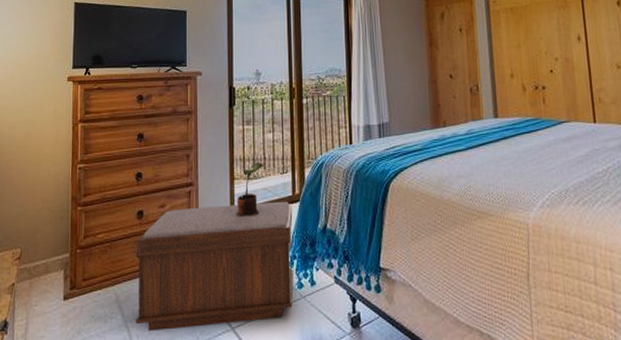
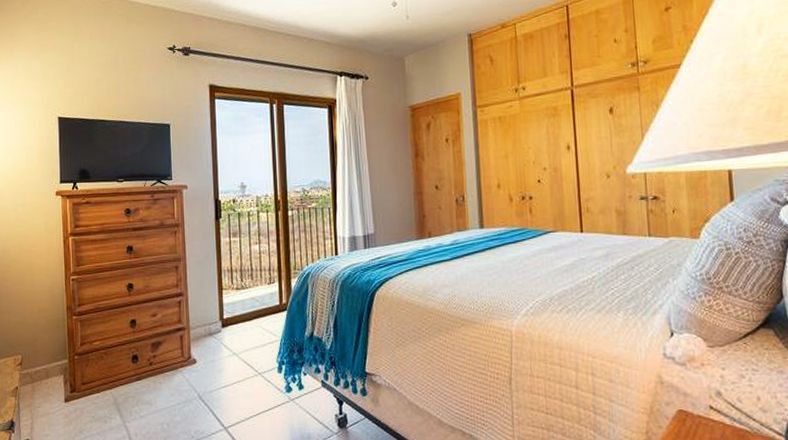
bench: present [136,201,294,331] -> none [131,310,283,431]
potted plant: present [236,163,263,216] -> none [225,273,250,325]

